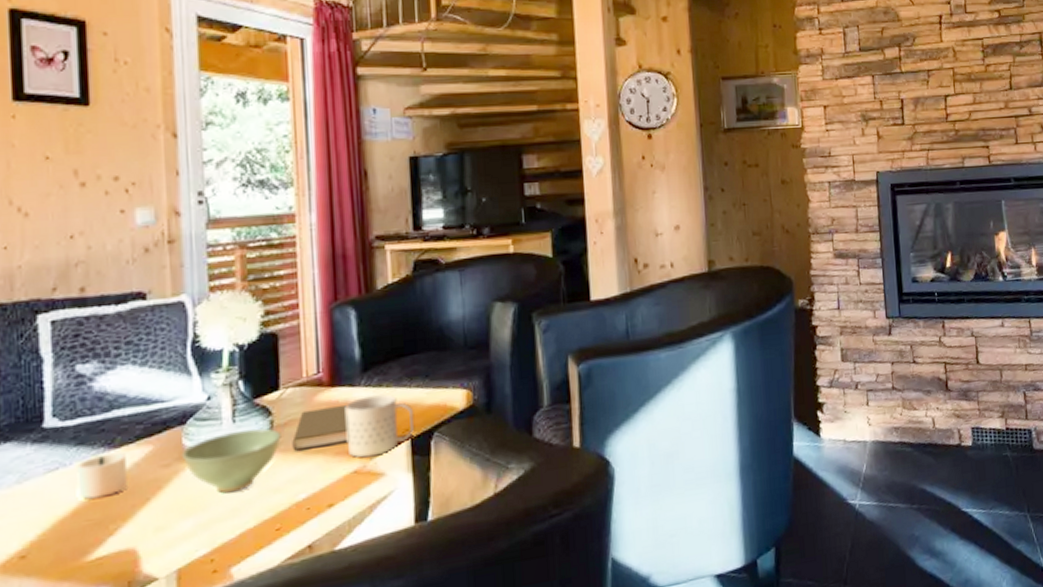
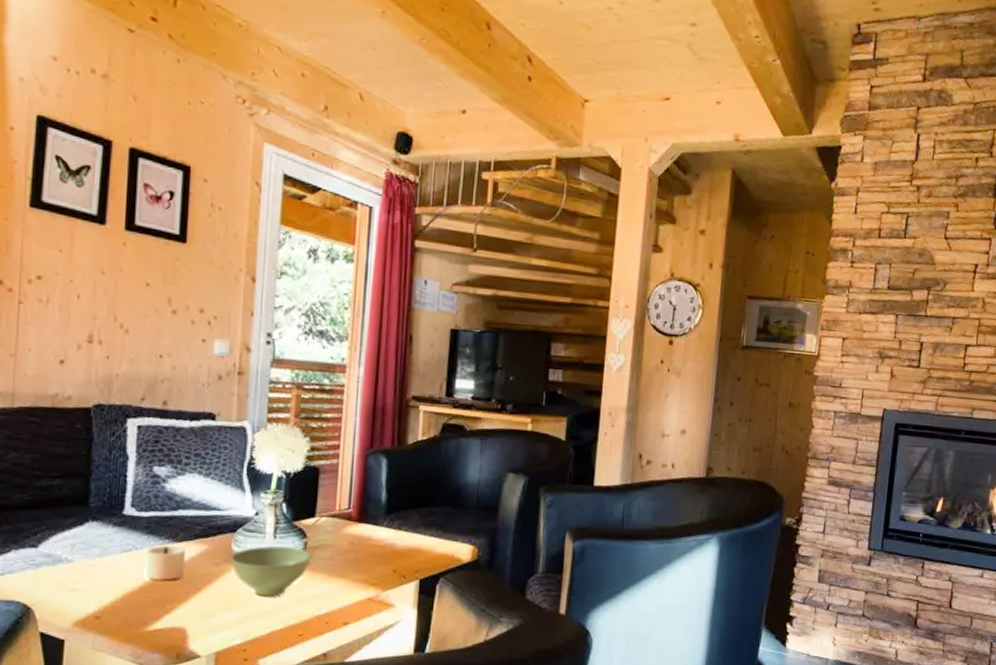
book: present [292,404,348,451] -> none [320,539,369,573]
mug: present [344,394,415,459] -> none [365,536,426,589]

